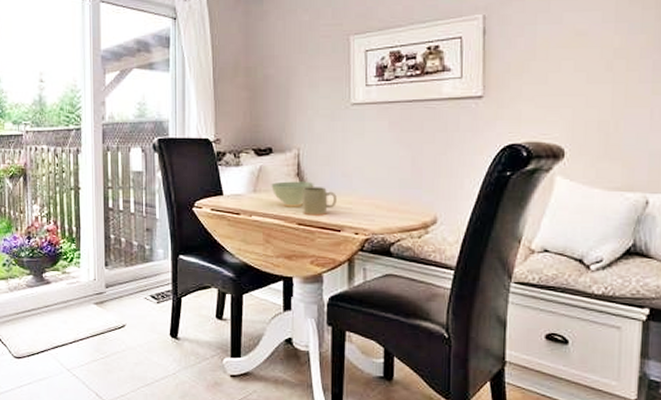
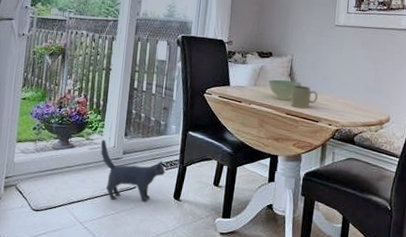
cat: none [80,272,157,342] -> present [100,139,165,202]

